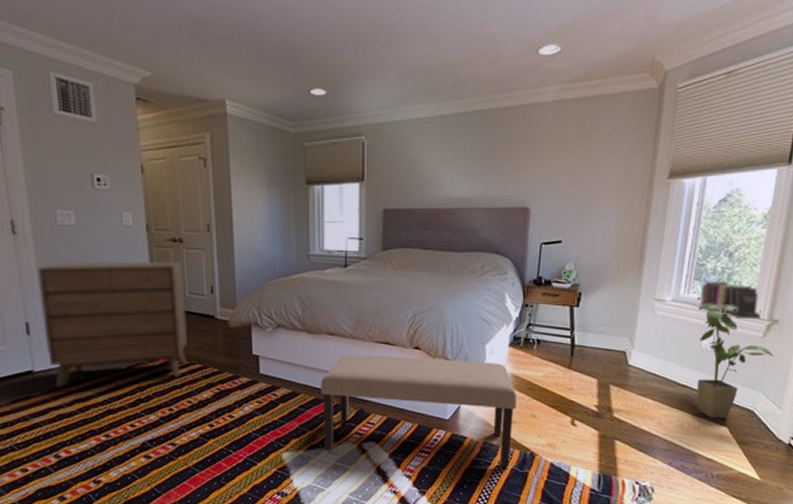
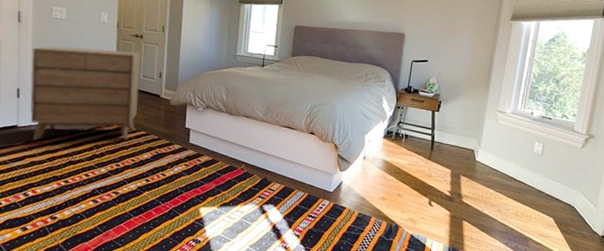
bench: present [321,355,517,467] -> none [233,134,387,235]
house plant: present [696,304,774,419] -> none [529,118,591,211]
books: present [698,282,761,320] -> none [532,101,581,134]

